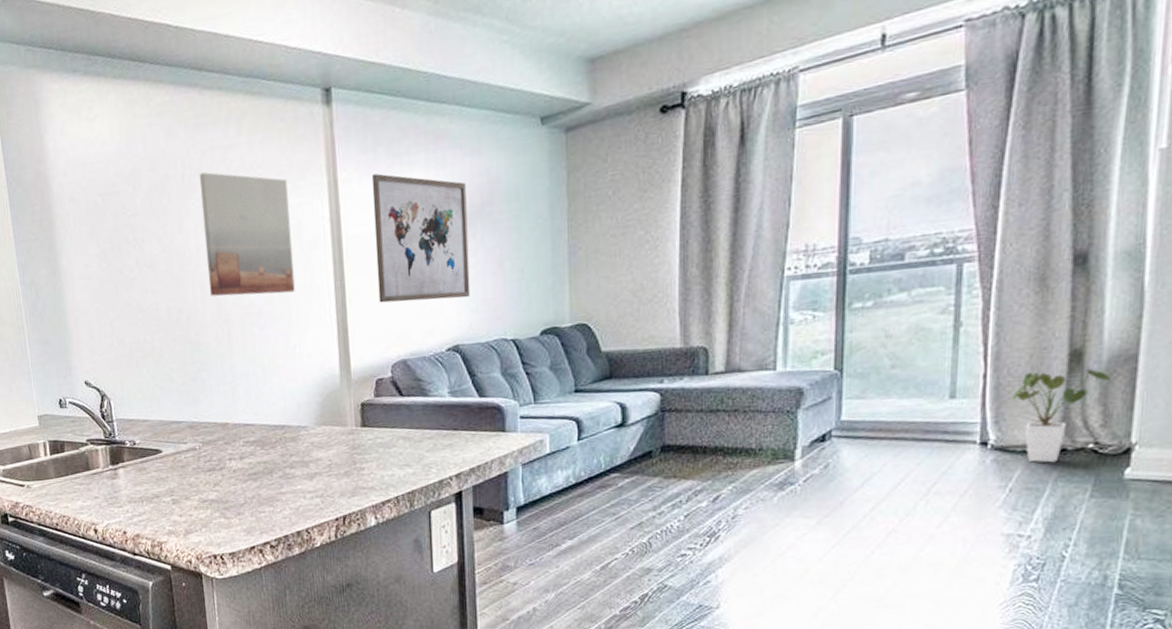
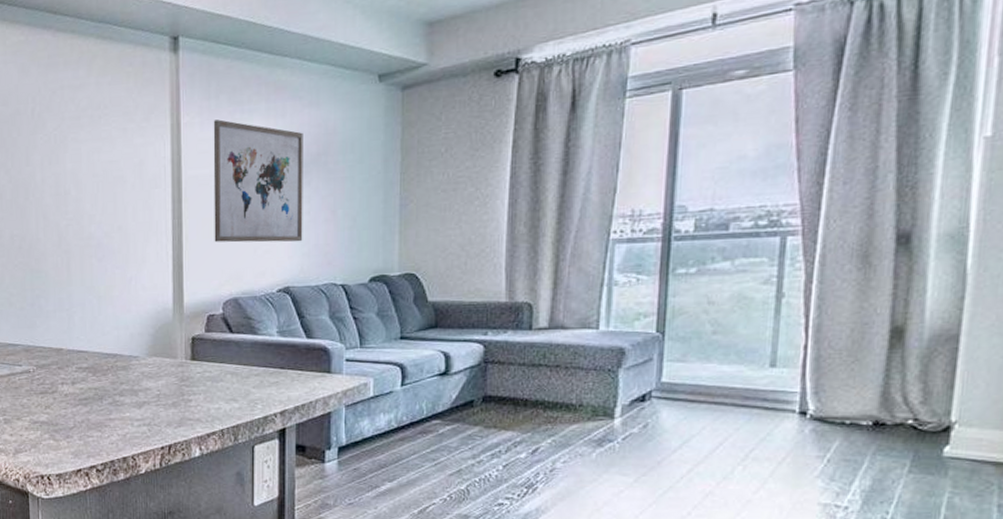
wall art: present [199,172,295,296] -> none [48,109,134,228]
house plant: present [1011,366,1112,463] -> none [831,344,933,436]

